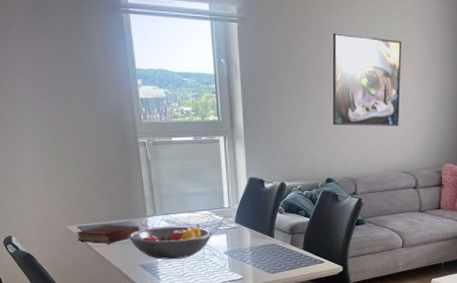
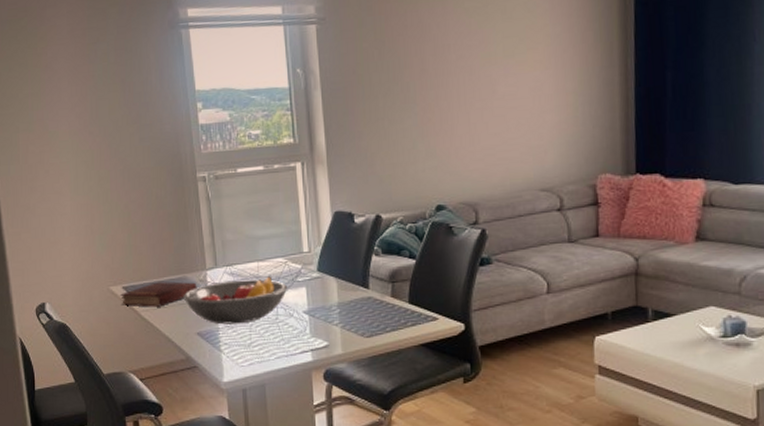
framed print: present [332,32,402,126] -> none [435,22,531,136]

